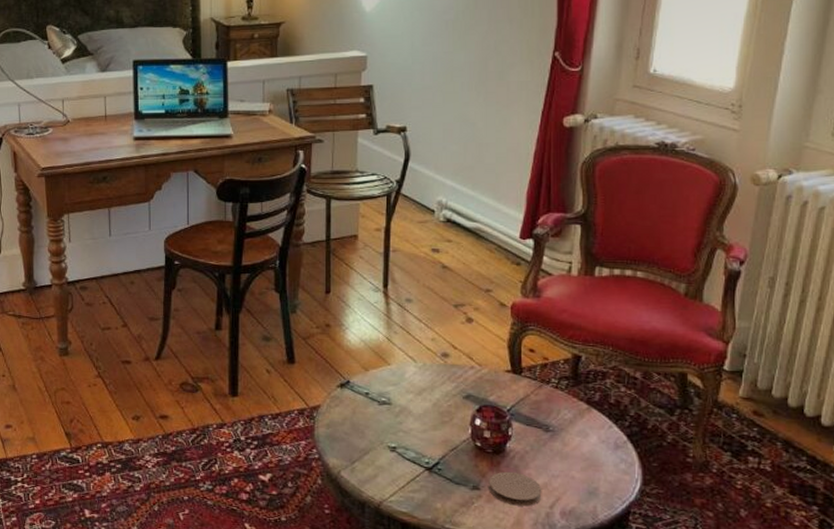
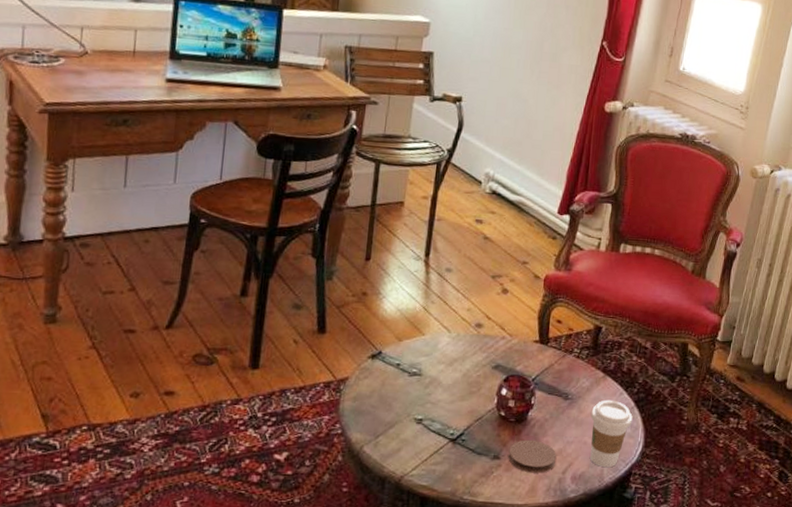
coffee cup: none [576,433,626,505] -> present [590,399,633,468]

